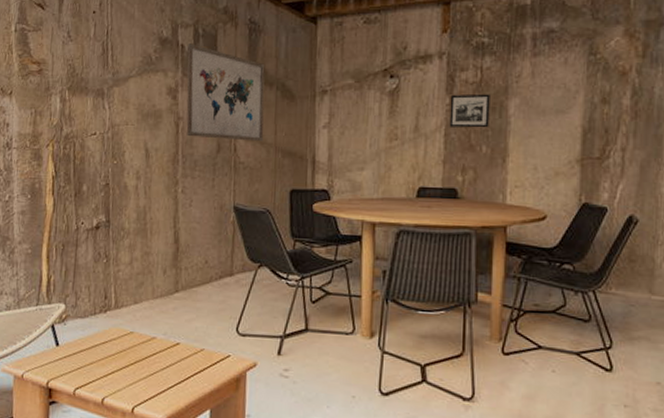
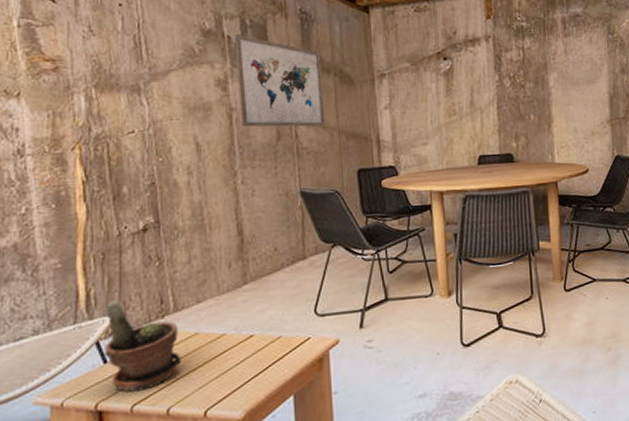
potted plant: none [57,289,117,377] -> present [104,300,181,392]
picture frame: present [449,93,490,128] -> none [499,70,535,101]

